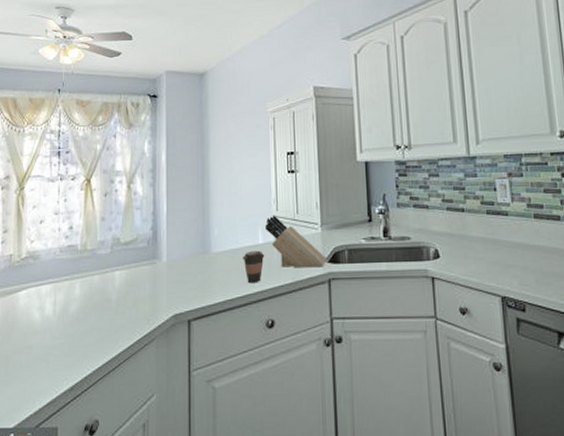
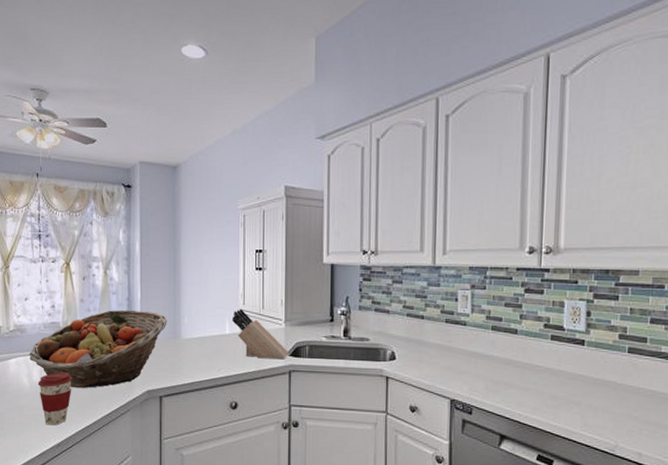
fruit basket: none [42,225,196,319] -> present [29,309,167,389]
coffee cup: none [50,301,91,366] -> present [37,372,73,426]
coffee cup: present [243,250,265,284] -> none [210,340,231,369]

